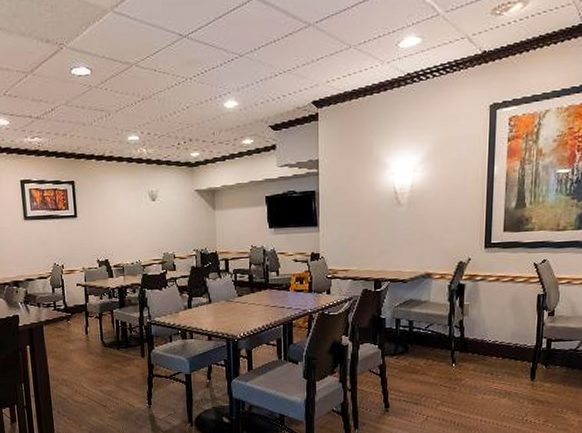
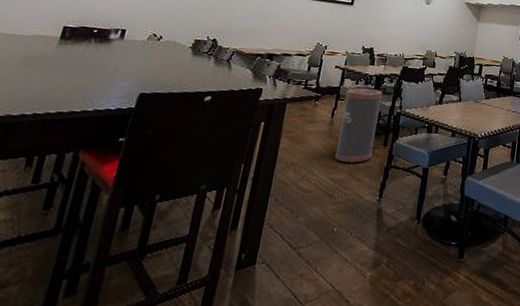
trash can: none [93,301,133,376] -> present [334,88,382,164]

